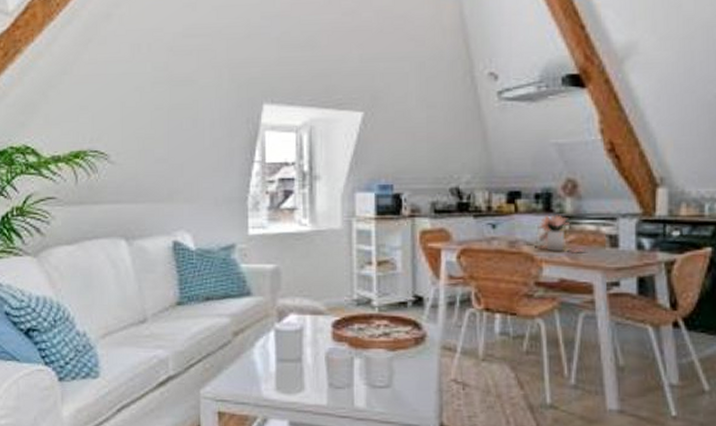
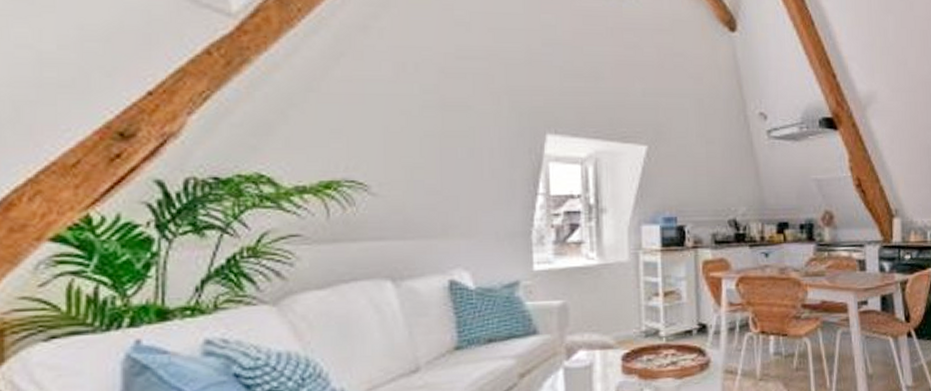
bouquet: present [535,214,586,253] -> none [801,242,841,277]

